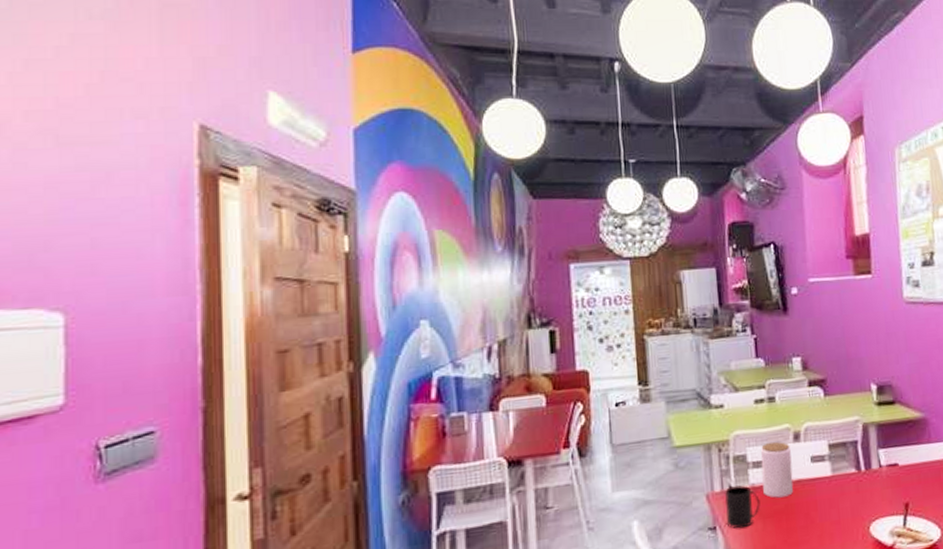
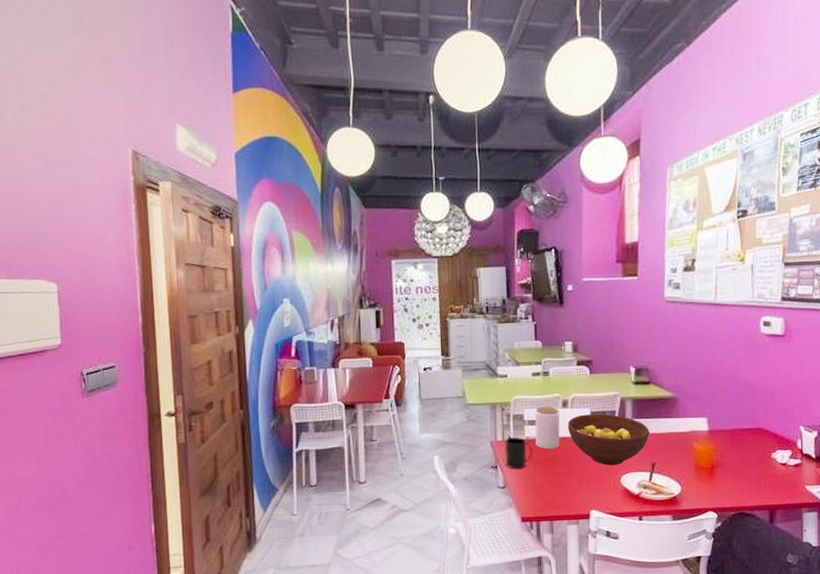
fruit bowl: none [801,445,899,512] -> present [567,414,649,466]

